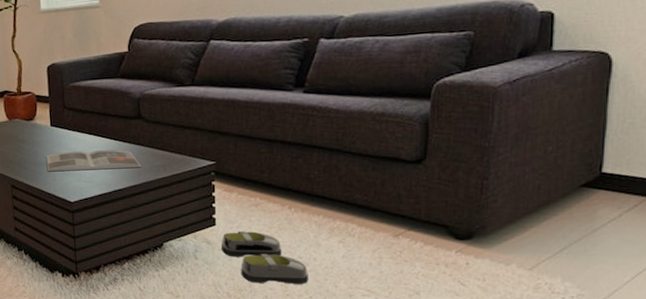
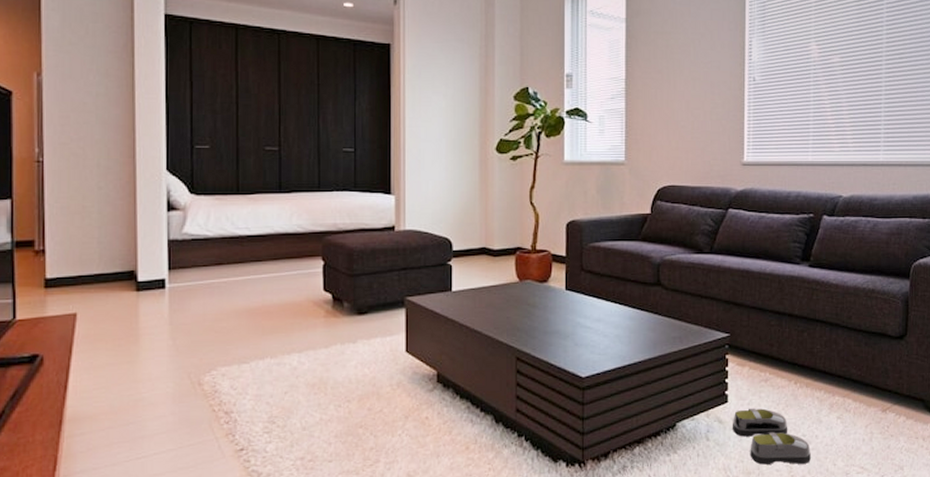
magazine: present [46,149,142,171] -> none [558,317,659,341]

